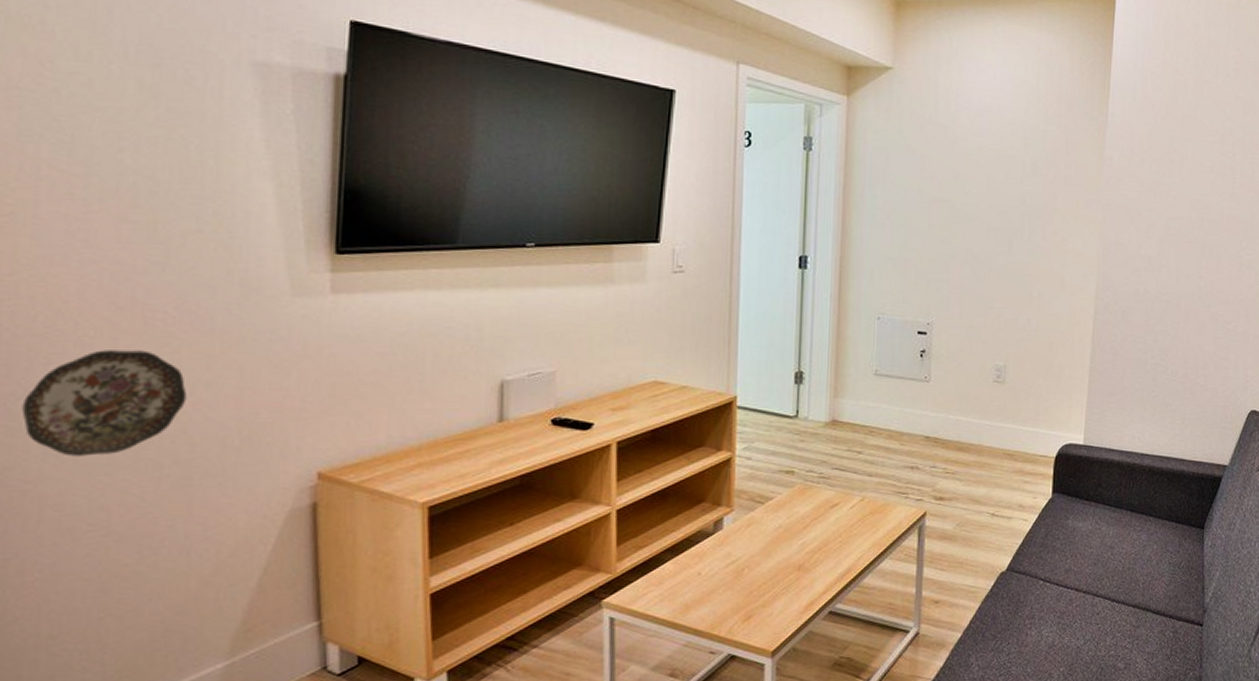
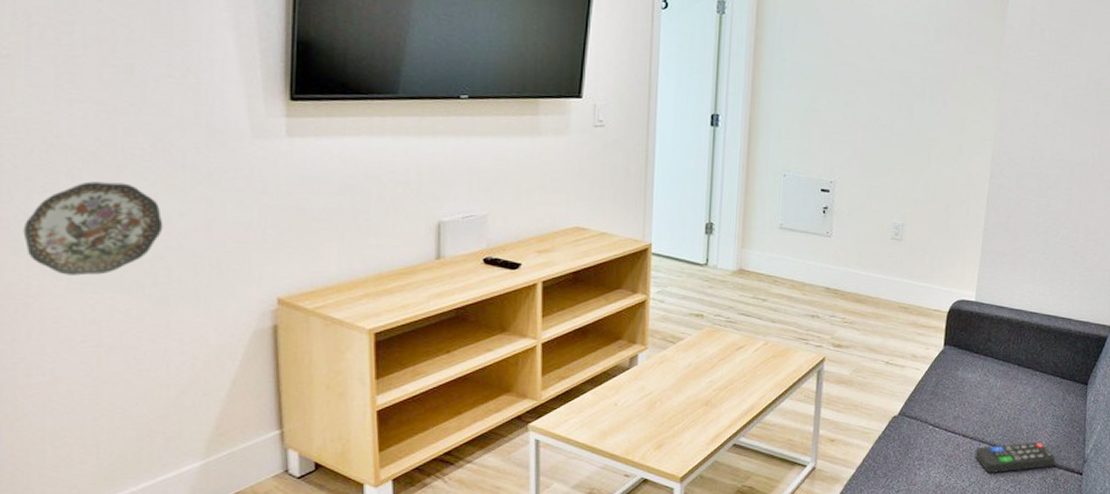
remote control: none [1089,592,1175,629] -> present [975,441,1056,473]

